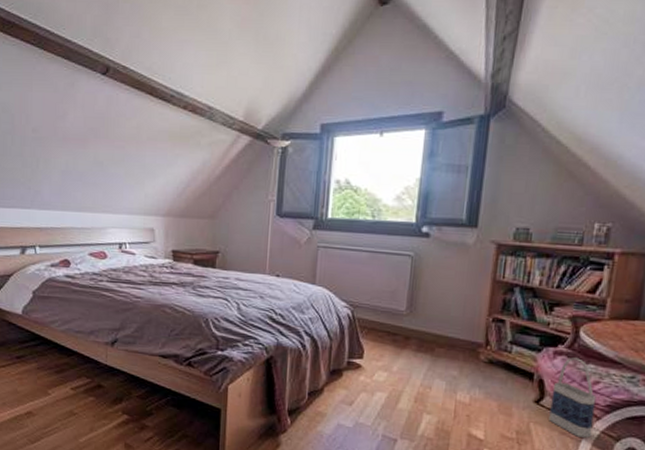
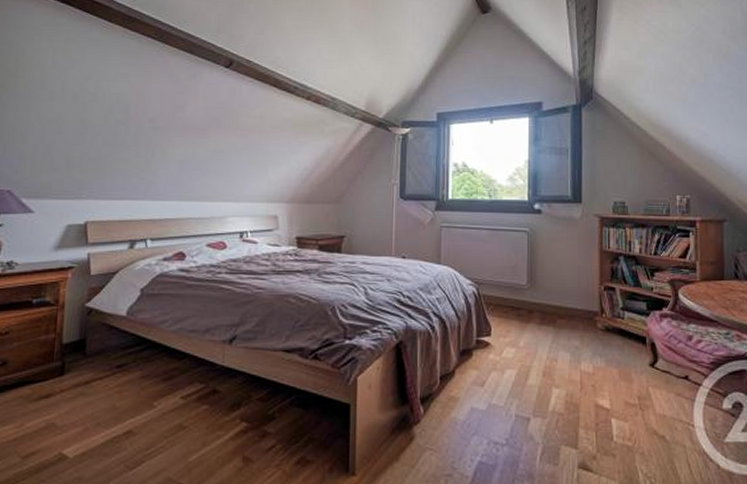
bag: present [549,357,597,438] -> none [664,319,703,396]

